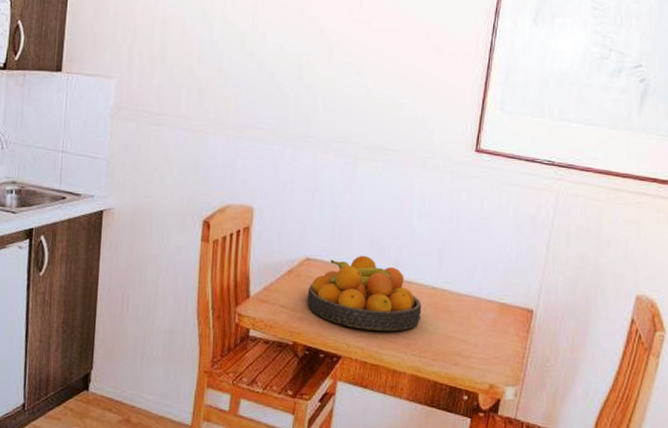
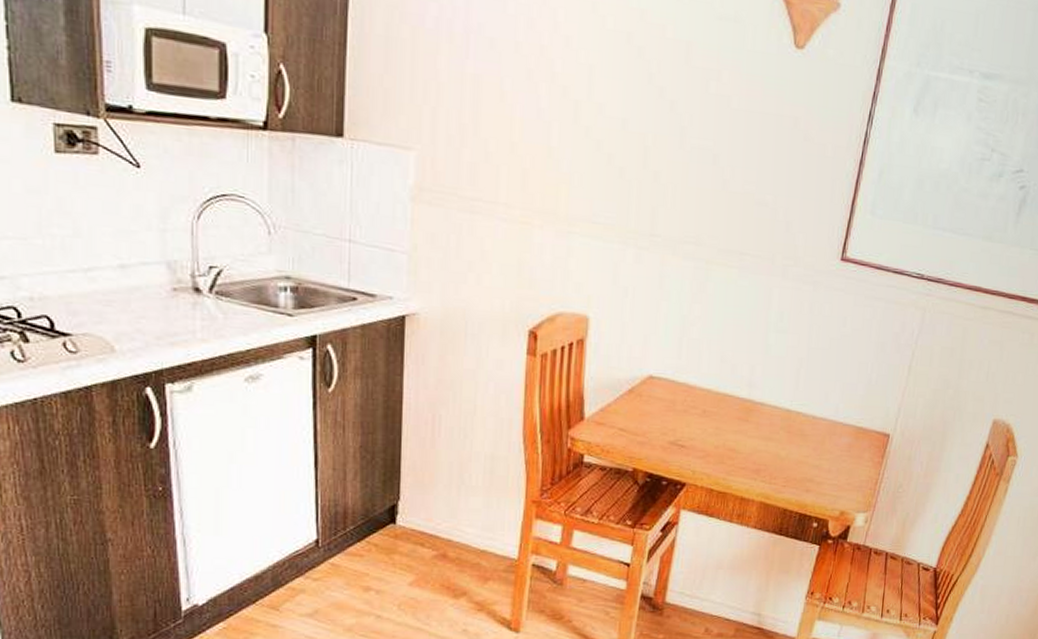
fruit bowl: present [307,255,422,331] -> none [649,373,775,457]

